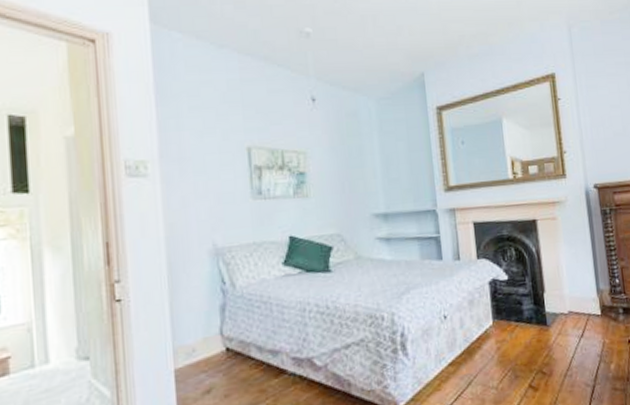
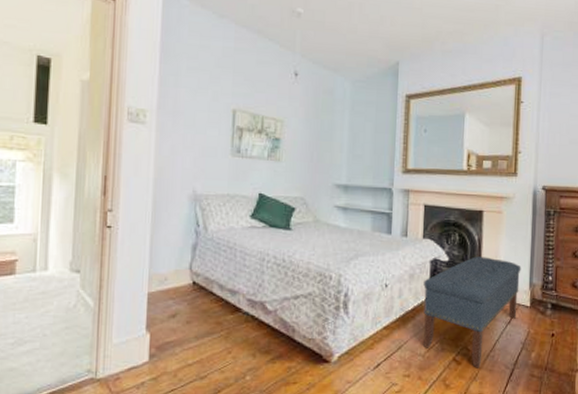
bench: none [485,268,589,392] -> present [423,256,521,368]

